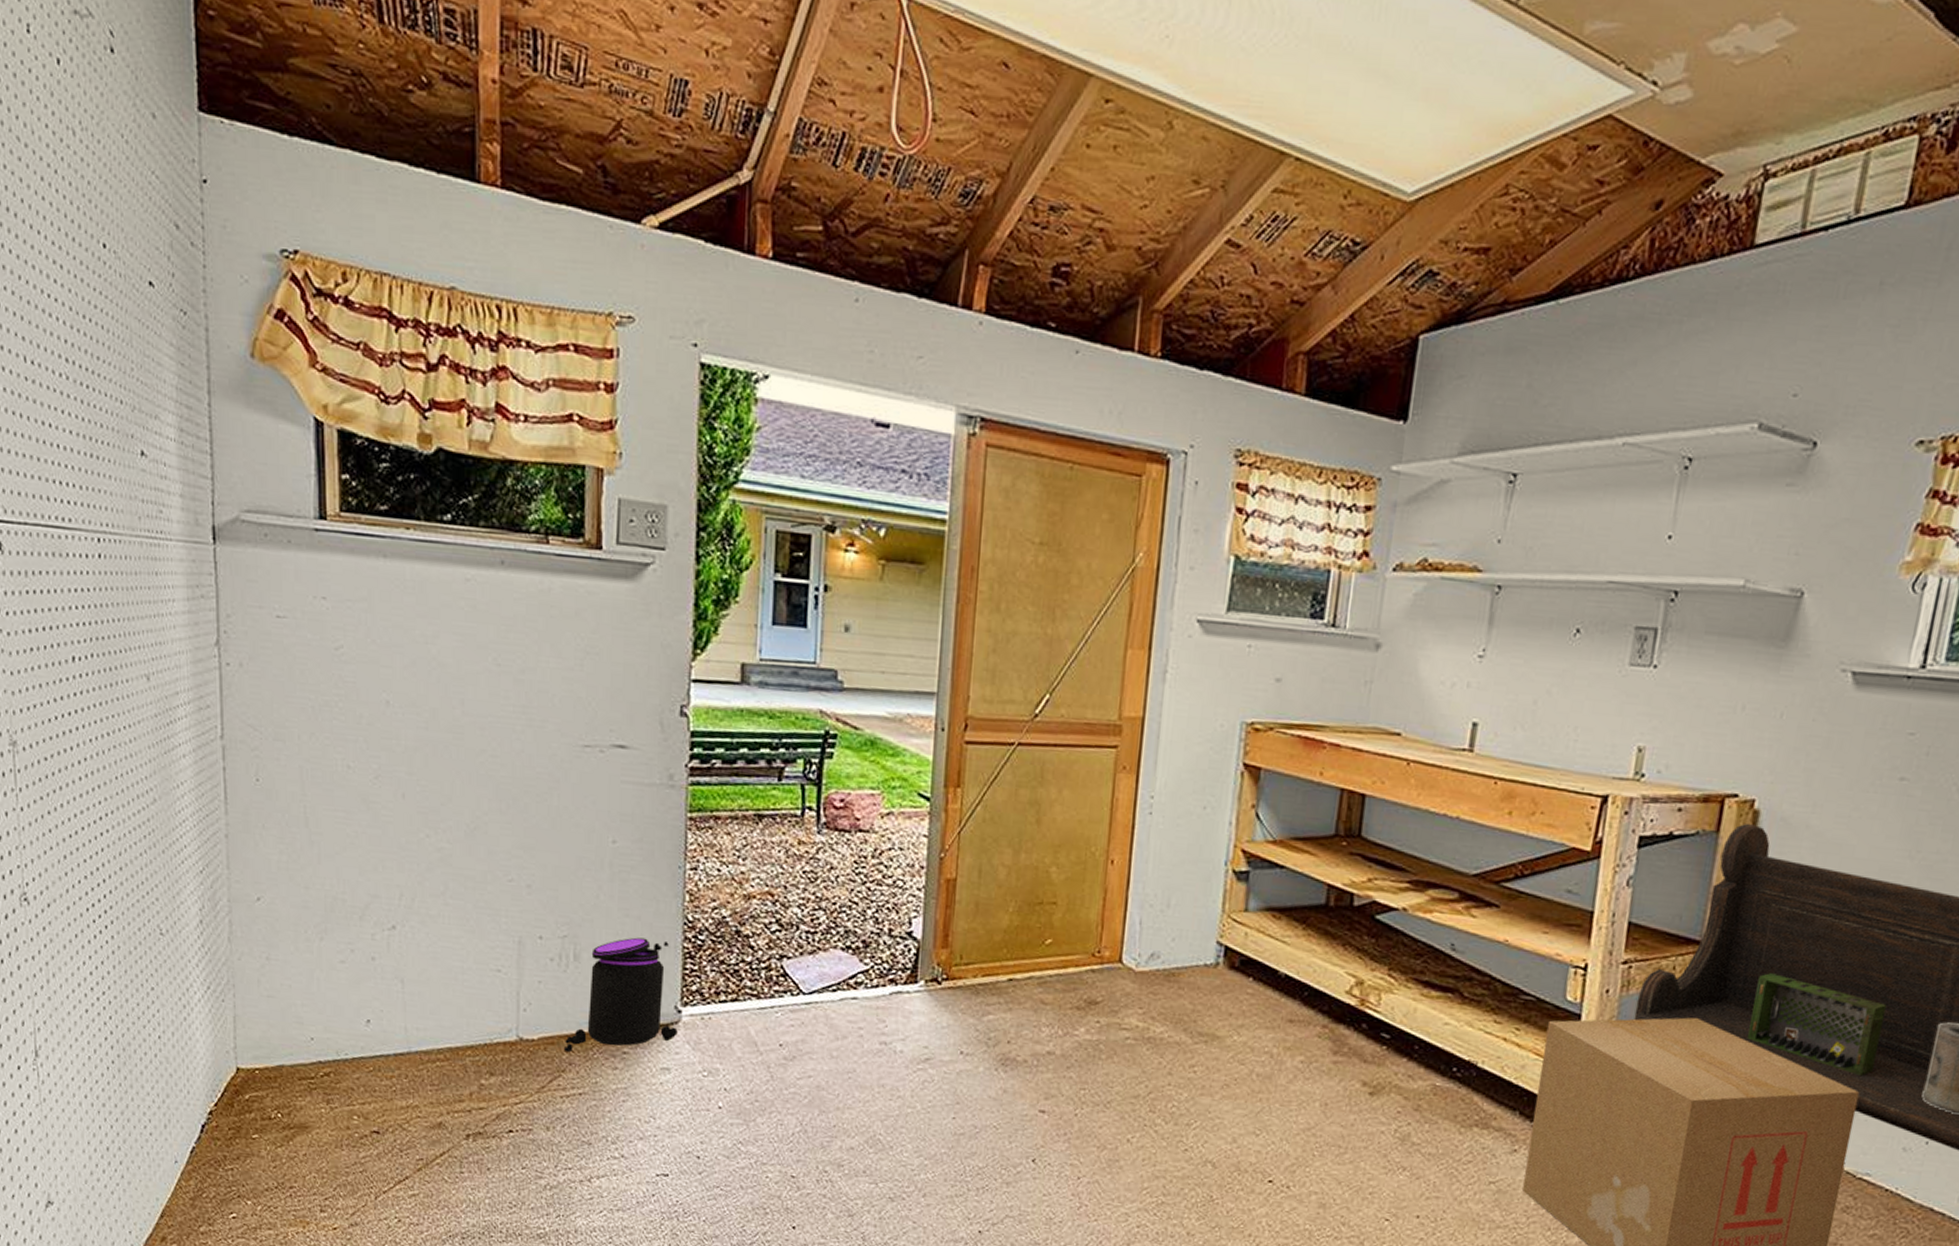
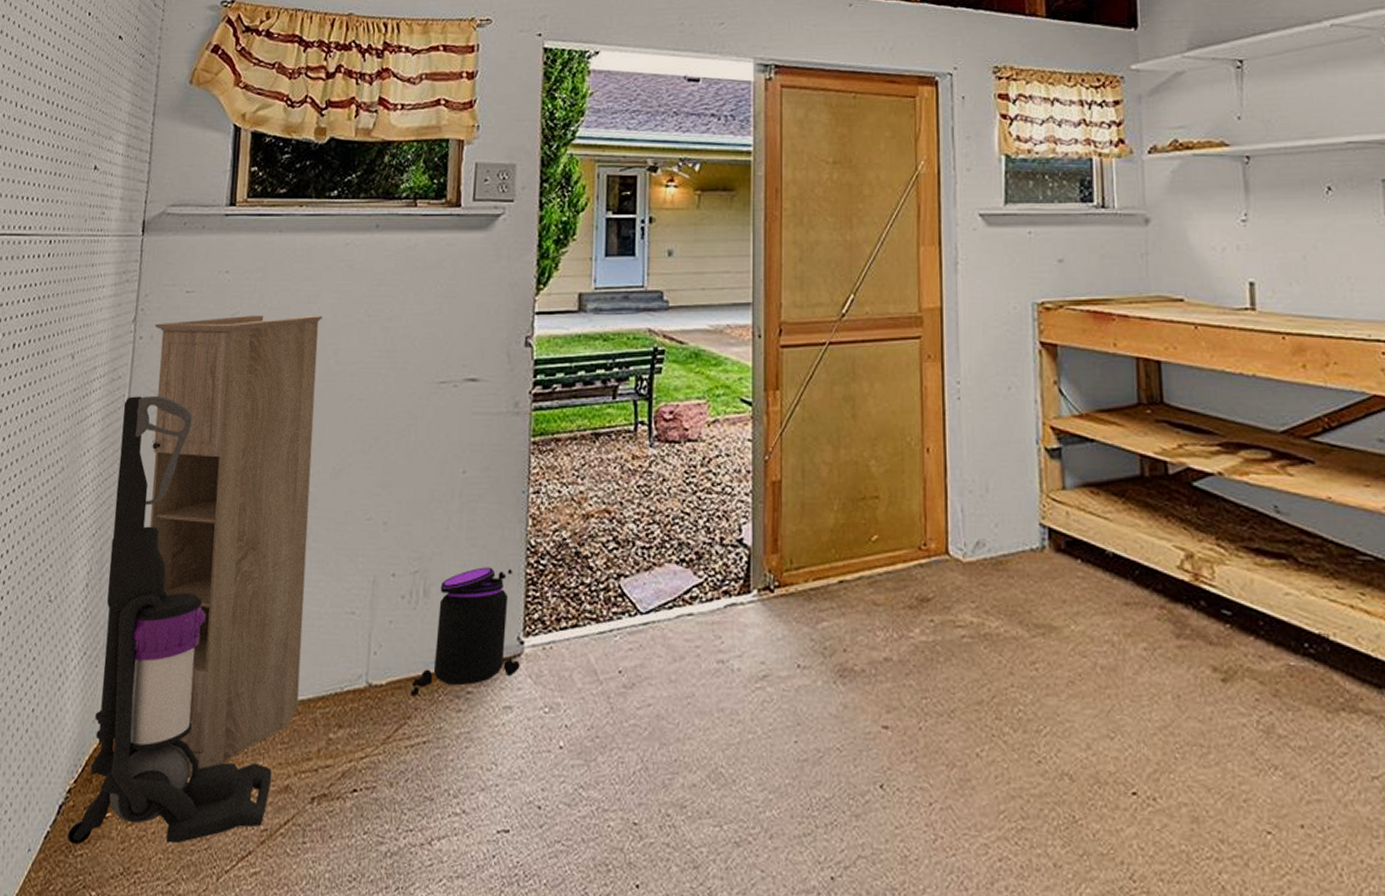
vacuum cleaner: none [214,728,424,1165] -> present [66,395,272,845]
storage cabinet: none [242,649,447,1107] -> present [150,315,322,775]

